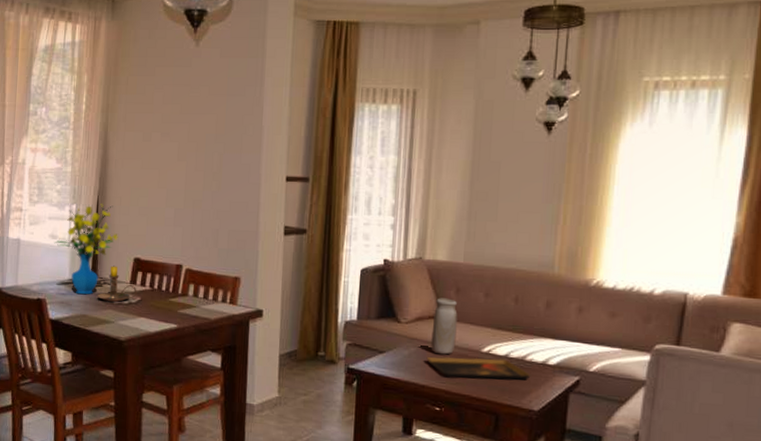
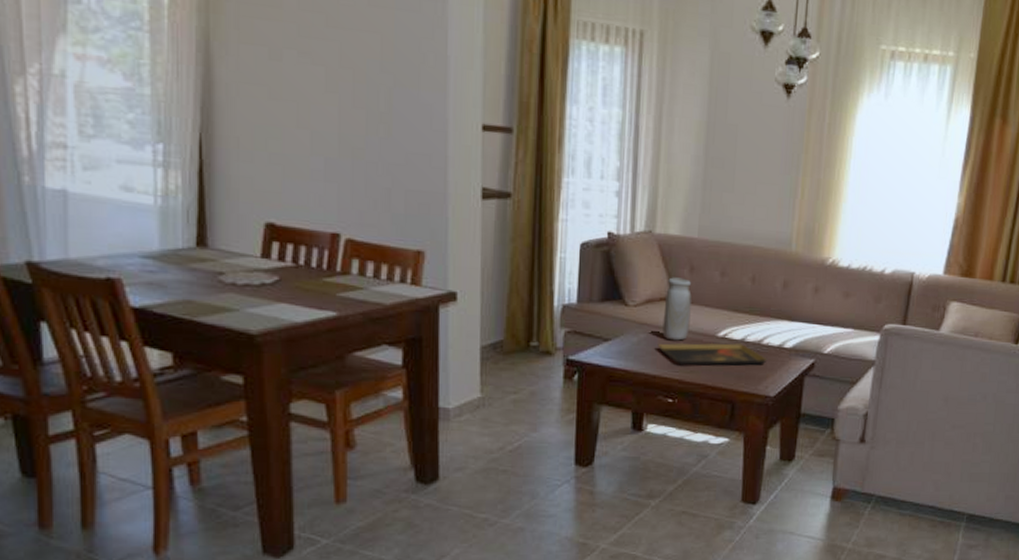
bouquet: present [54,204,118,295] -> none [129,145,238,273]
candlestick: present [97,265,137,303] -> none [209,232,273,283]

